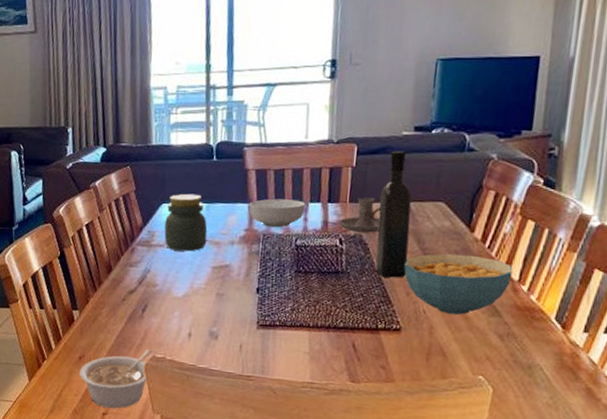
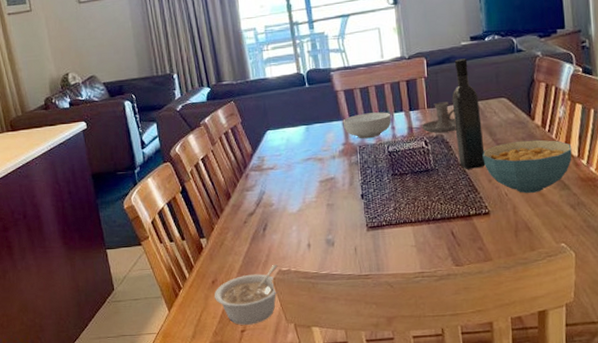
jar: present [164,193,208,252] -> none [272,118,311,171]

